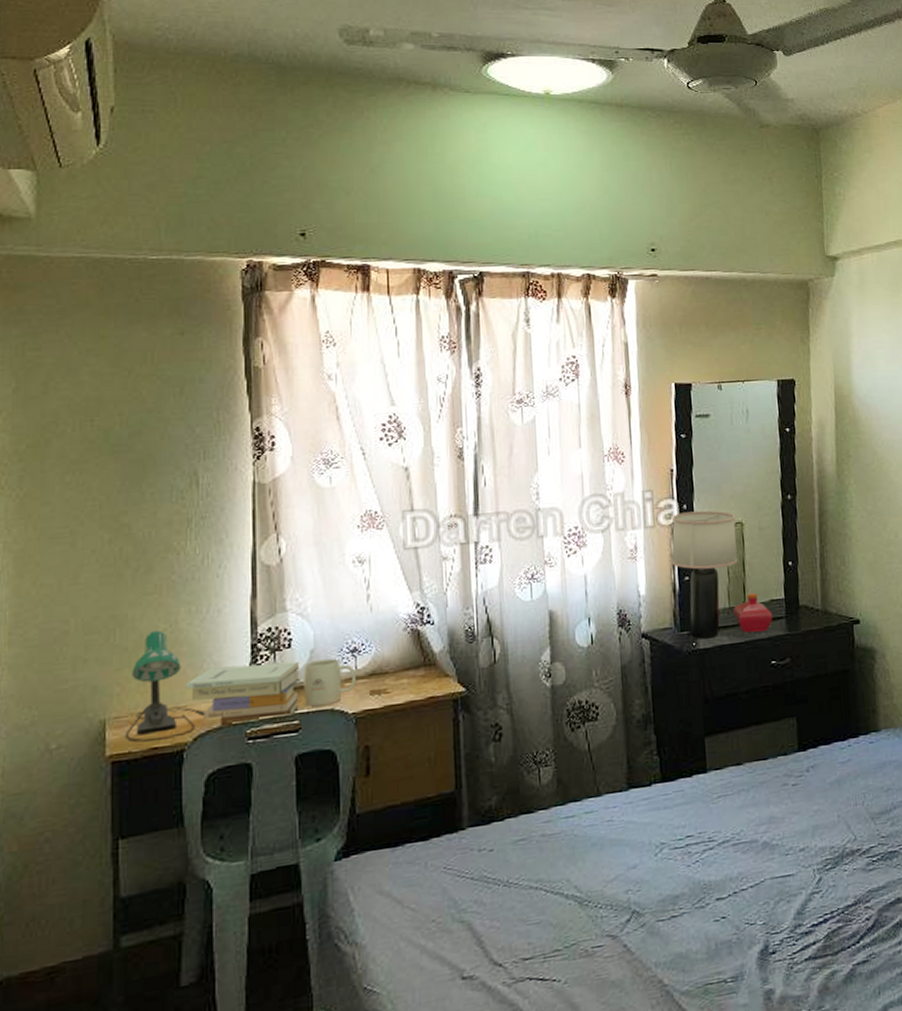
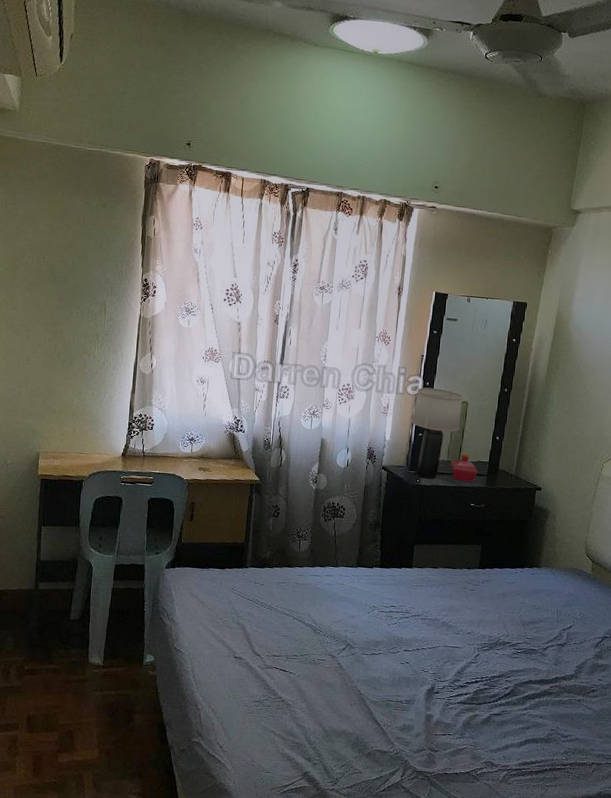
desk lamp: present [125,630,205,743] -> none [50,402,98,472]
books: present [185,661,300,729] -> none [87,433,157,474]
mug: present [302,658,357,707] -> none [157,441,192,472]

